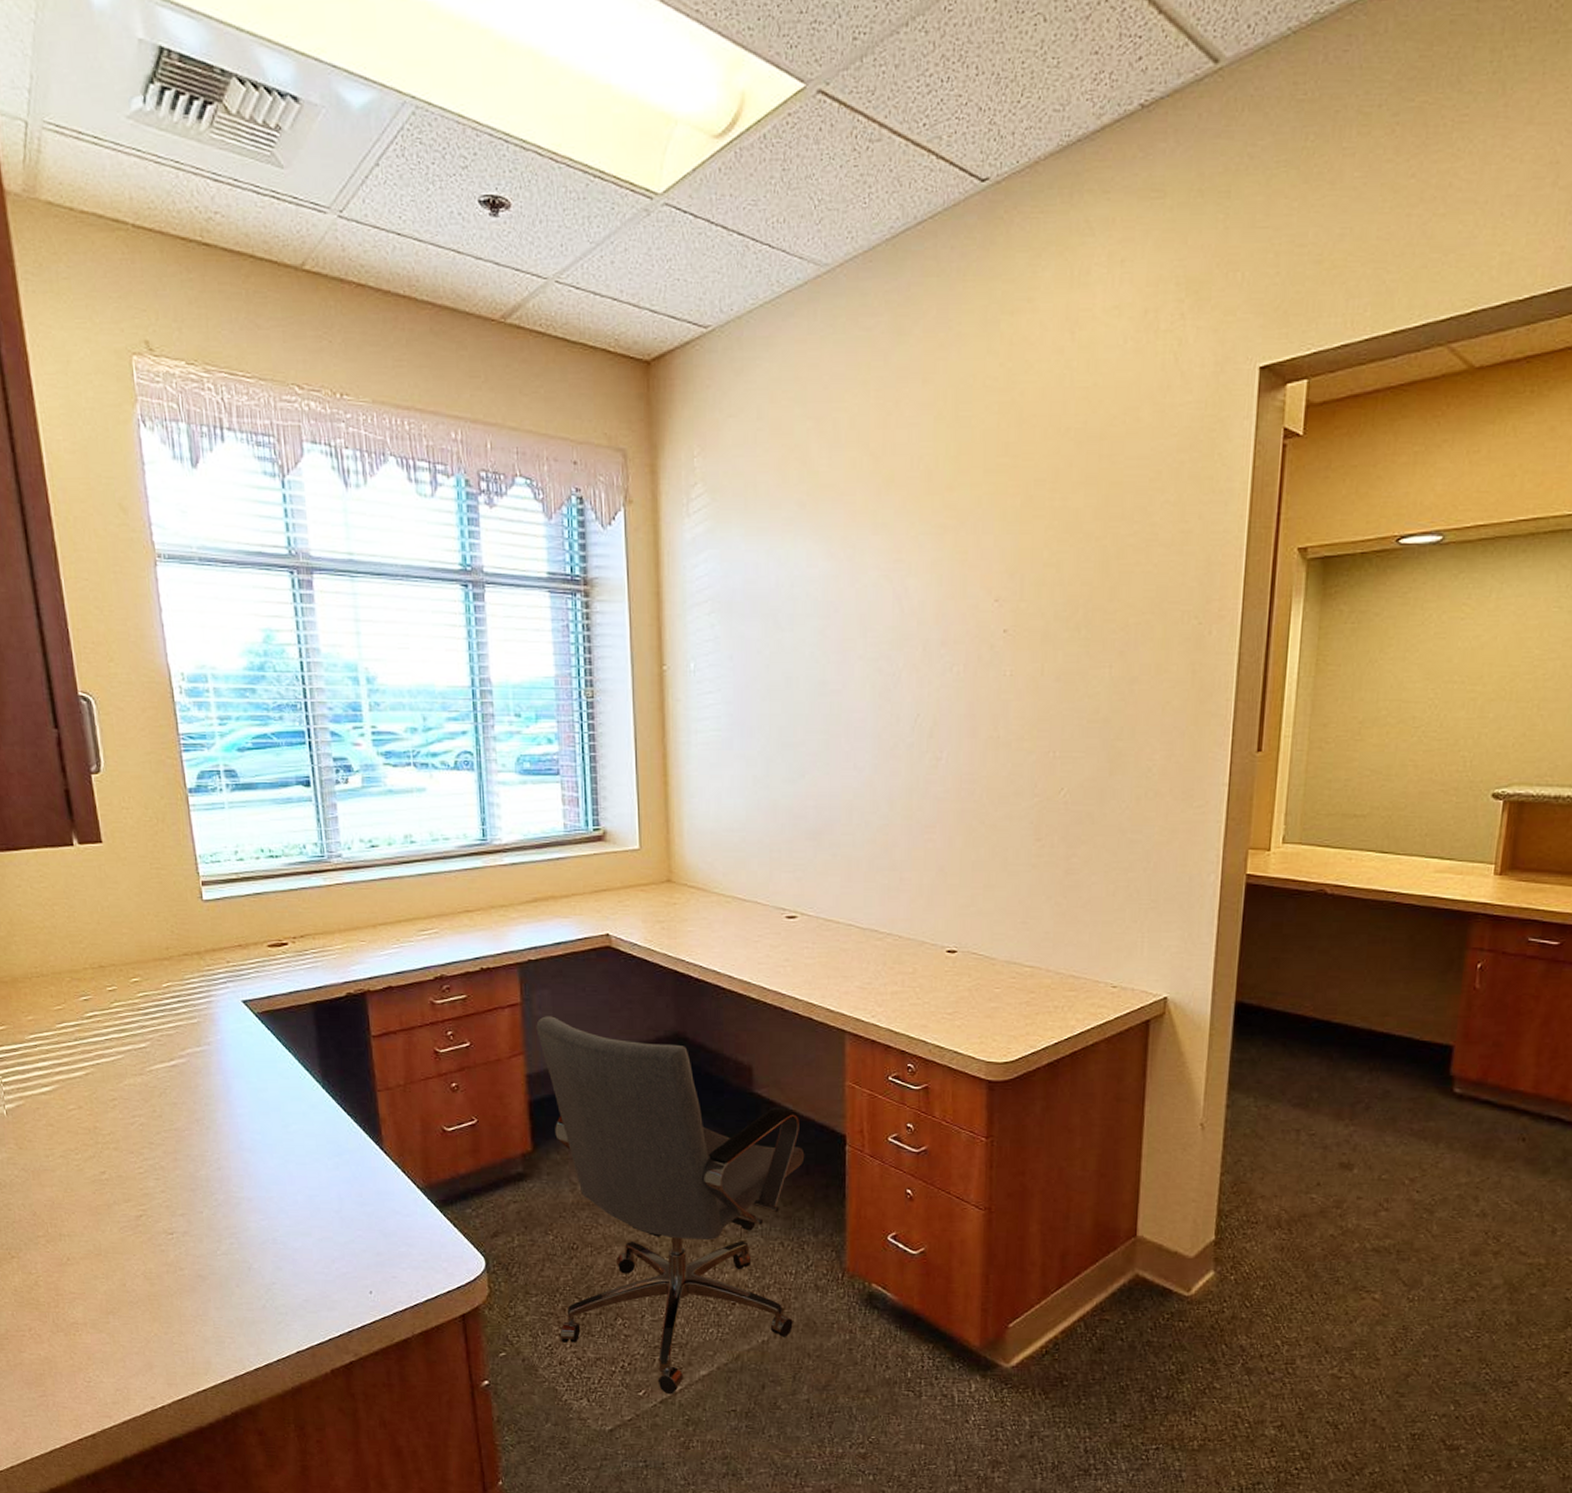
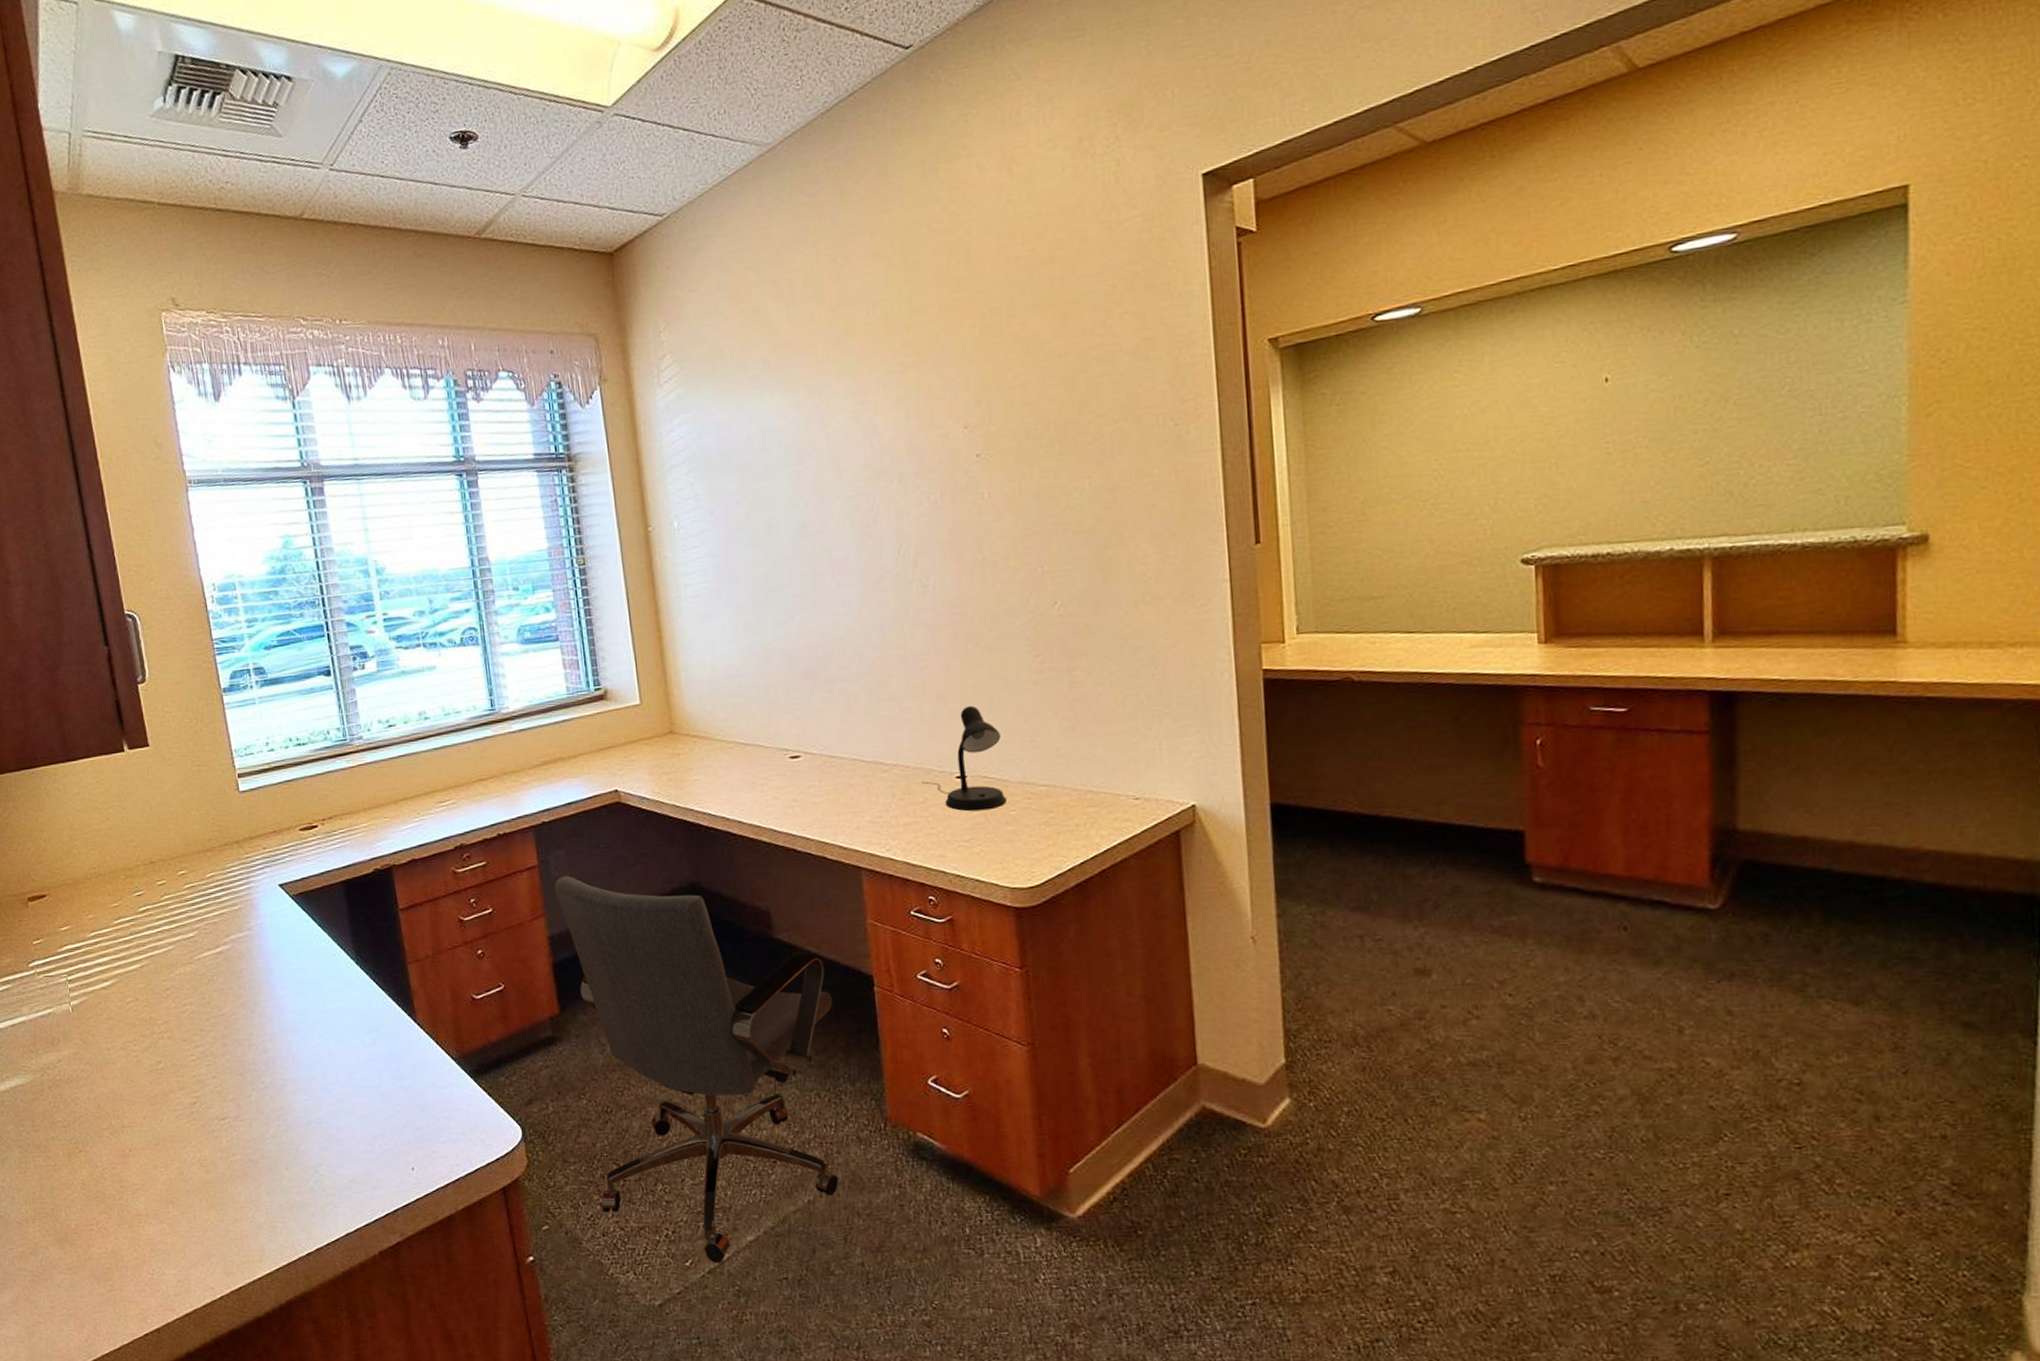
desk lamp: none [913,882,994,986] -> present [921,705,1006,811]

